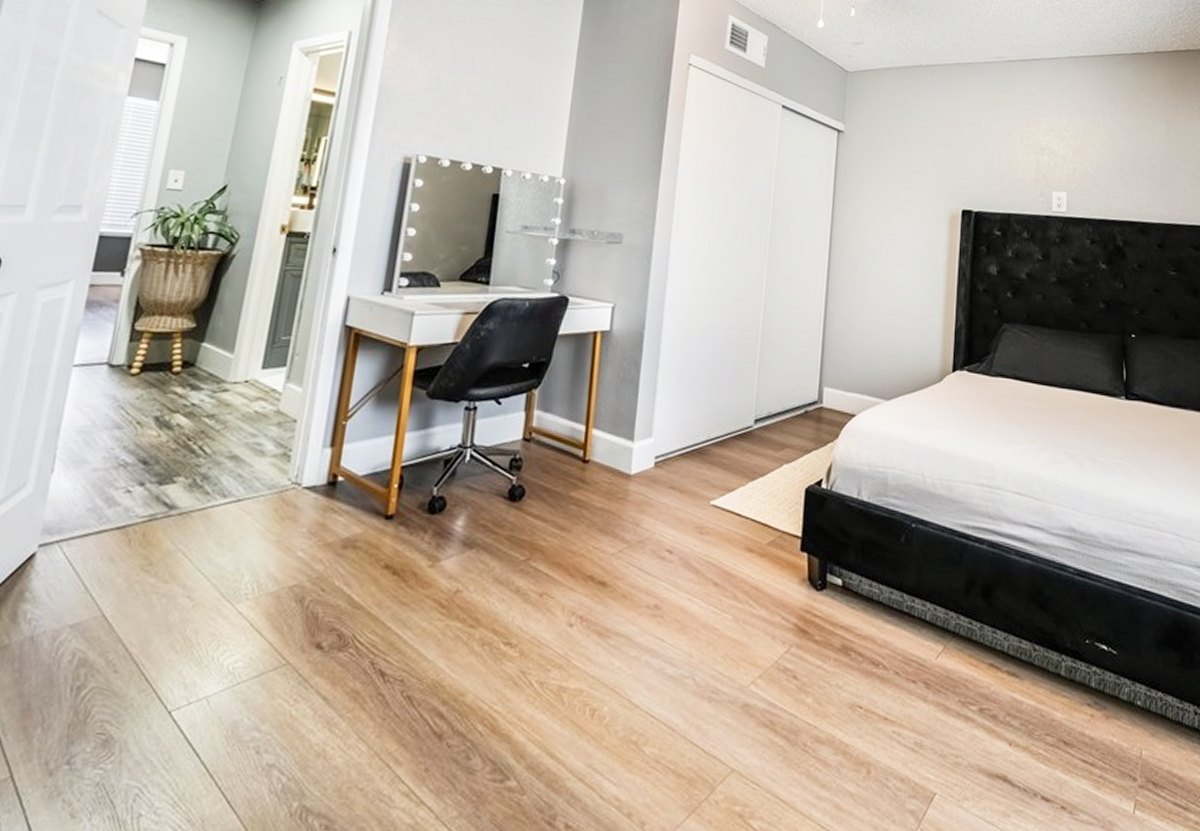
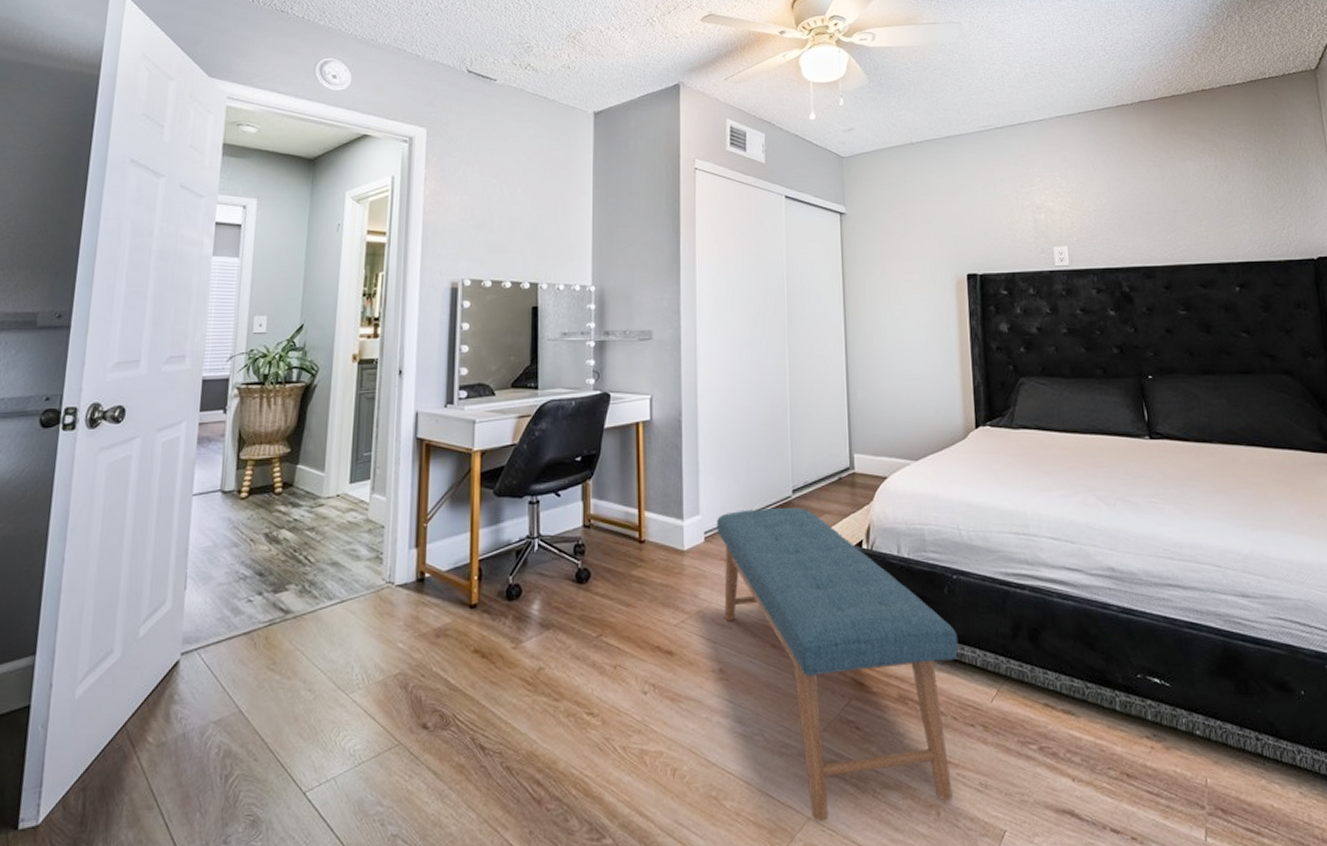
bench: none [666,436,910,773] -> present [716,507,959,821]

